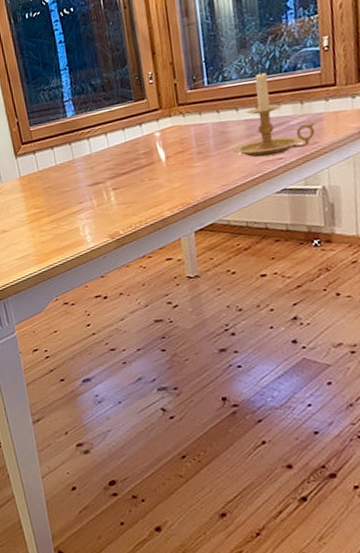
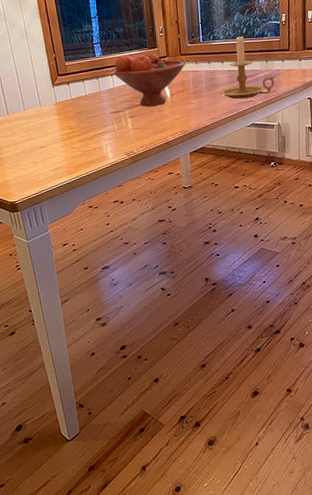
fruit bowl: none [90,104,184,176] -> present [113,52,185,107]

